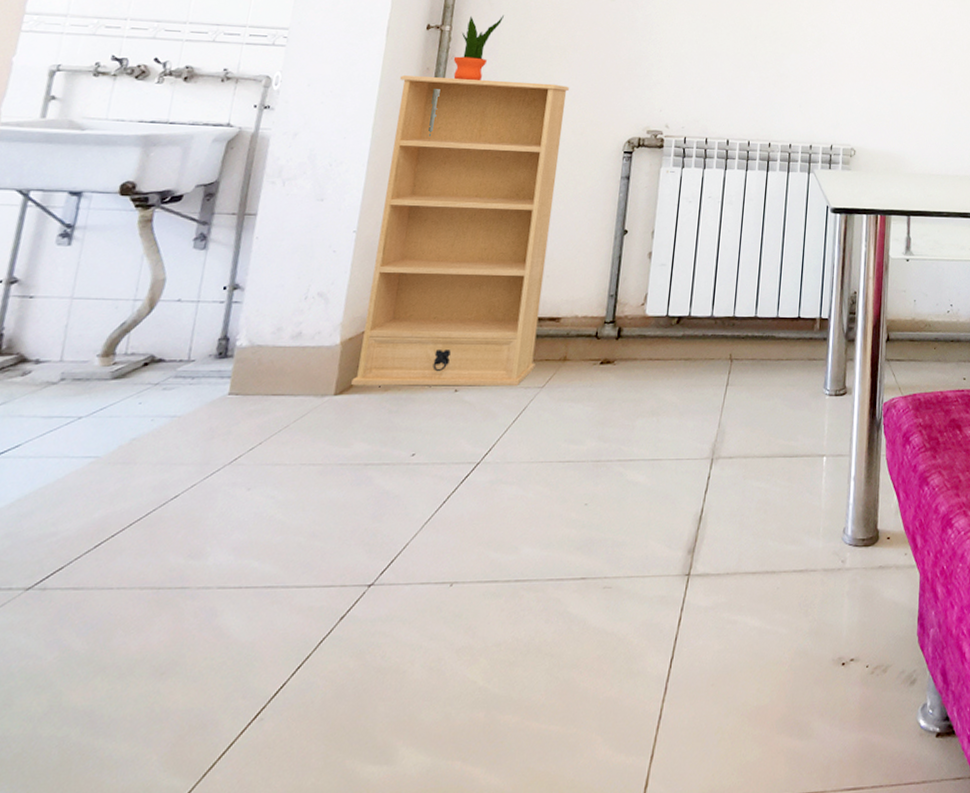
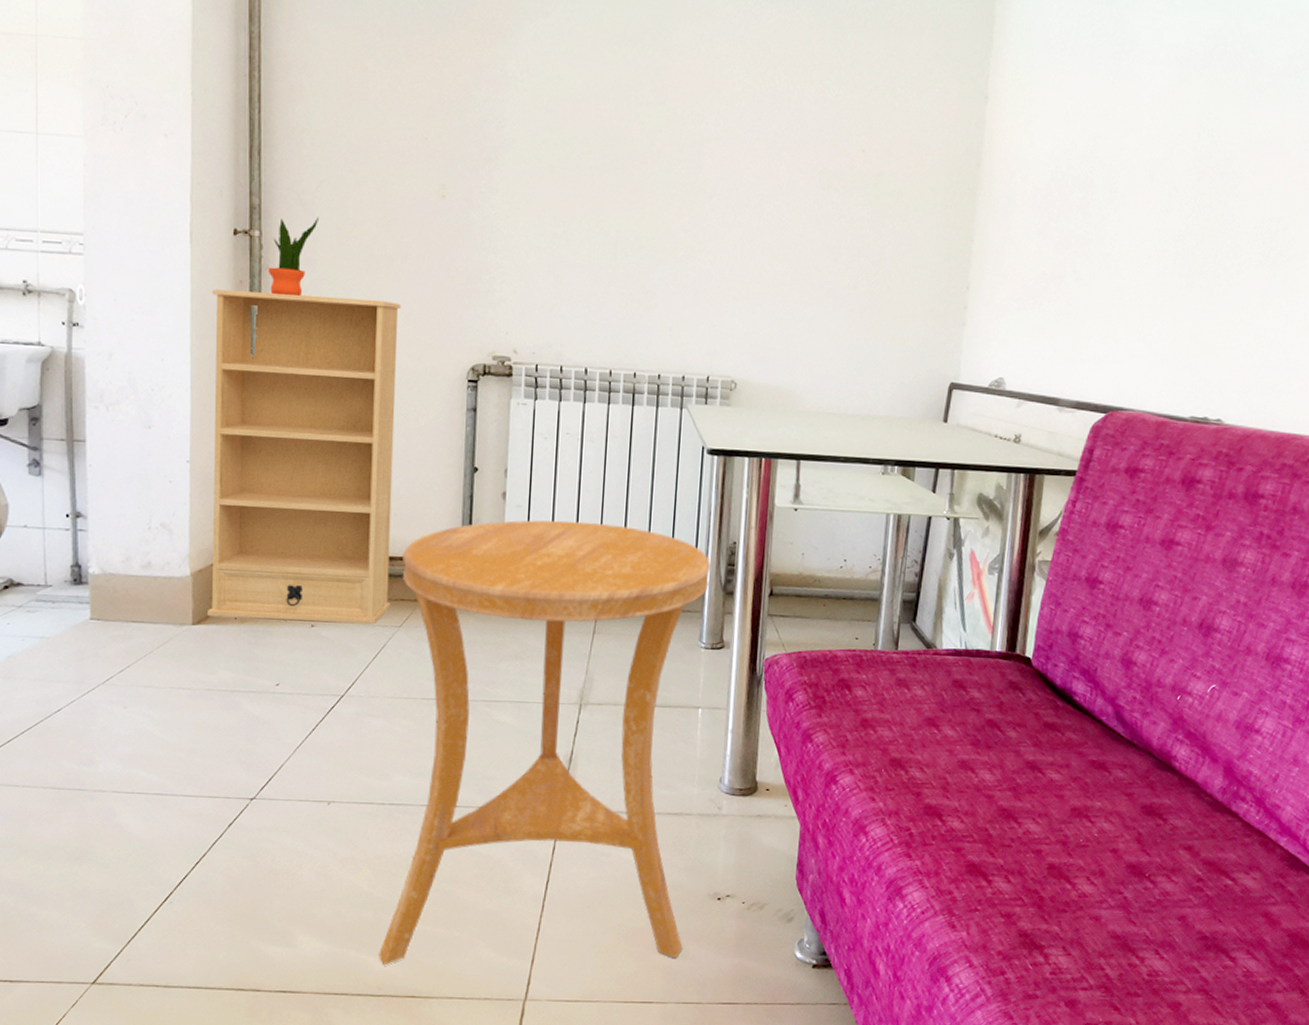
side table: none [486,277,835,778] -> present [379,520,711,966]

